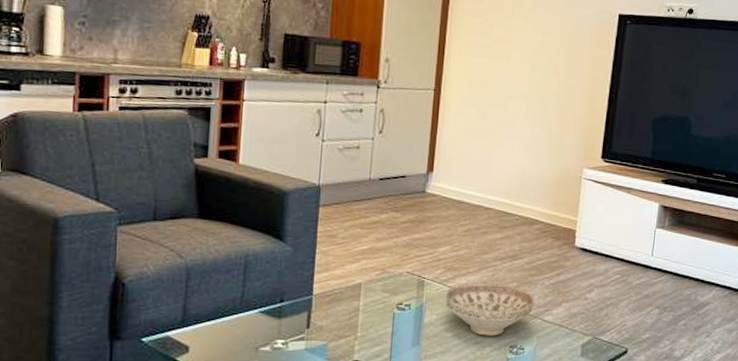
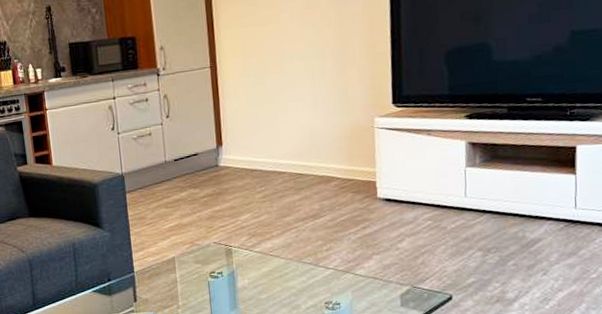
decorative bowl: present [445,282,534,336] -> none [253,243,343,295]

